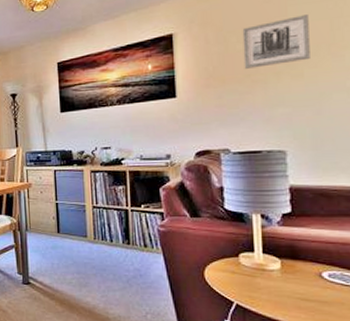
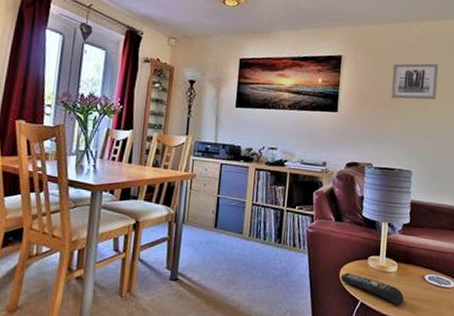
remote control: none [205,272,296,308] -> present [340,273,404,305]

